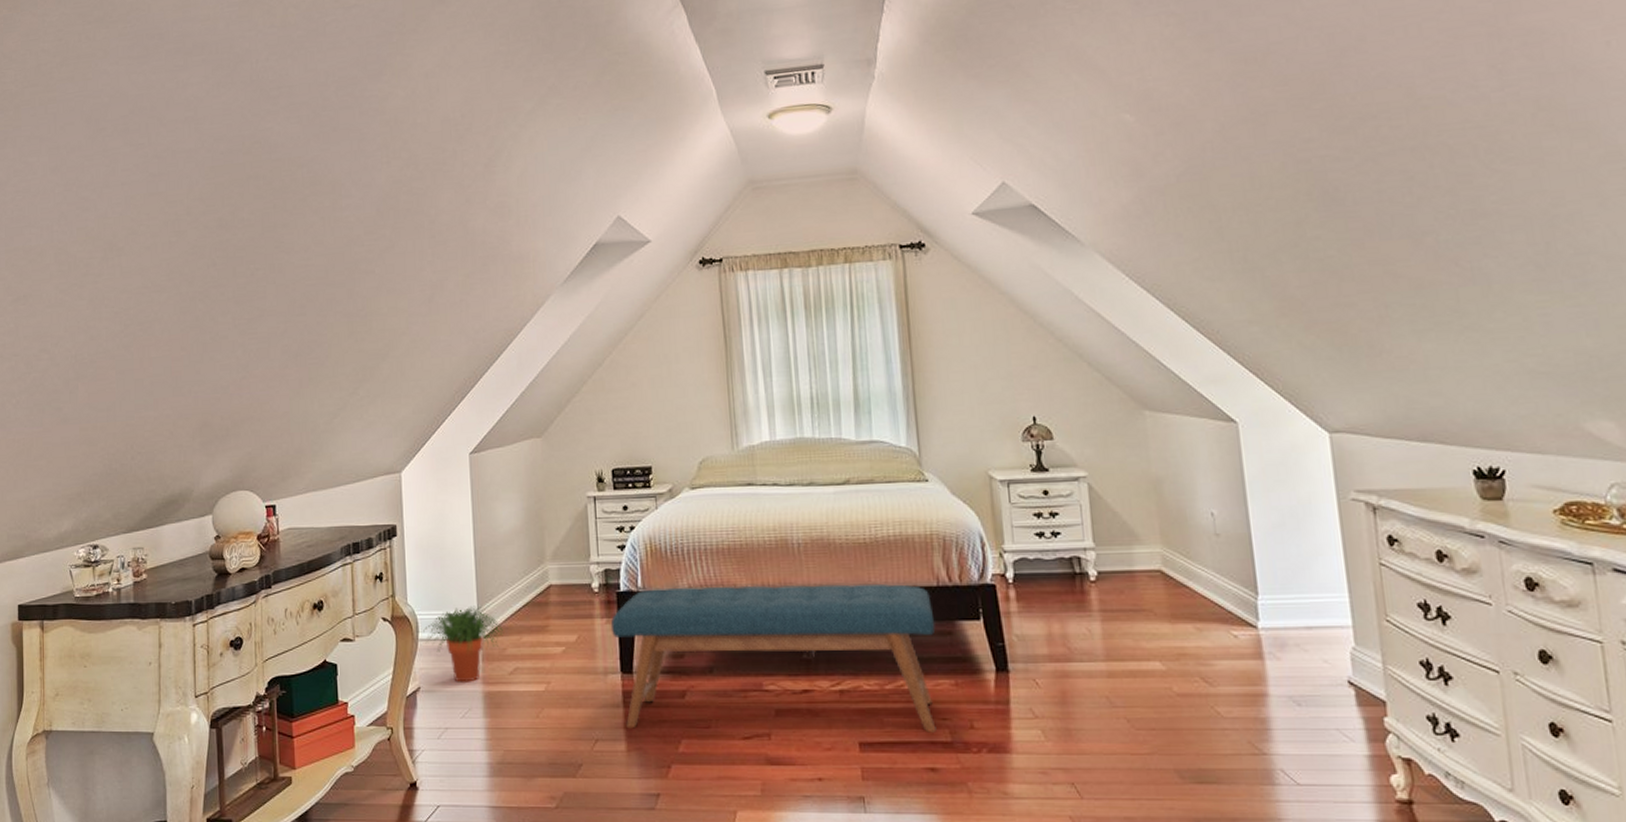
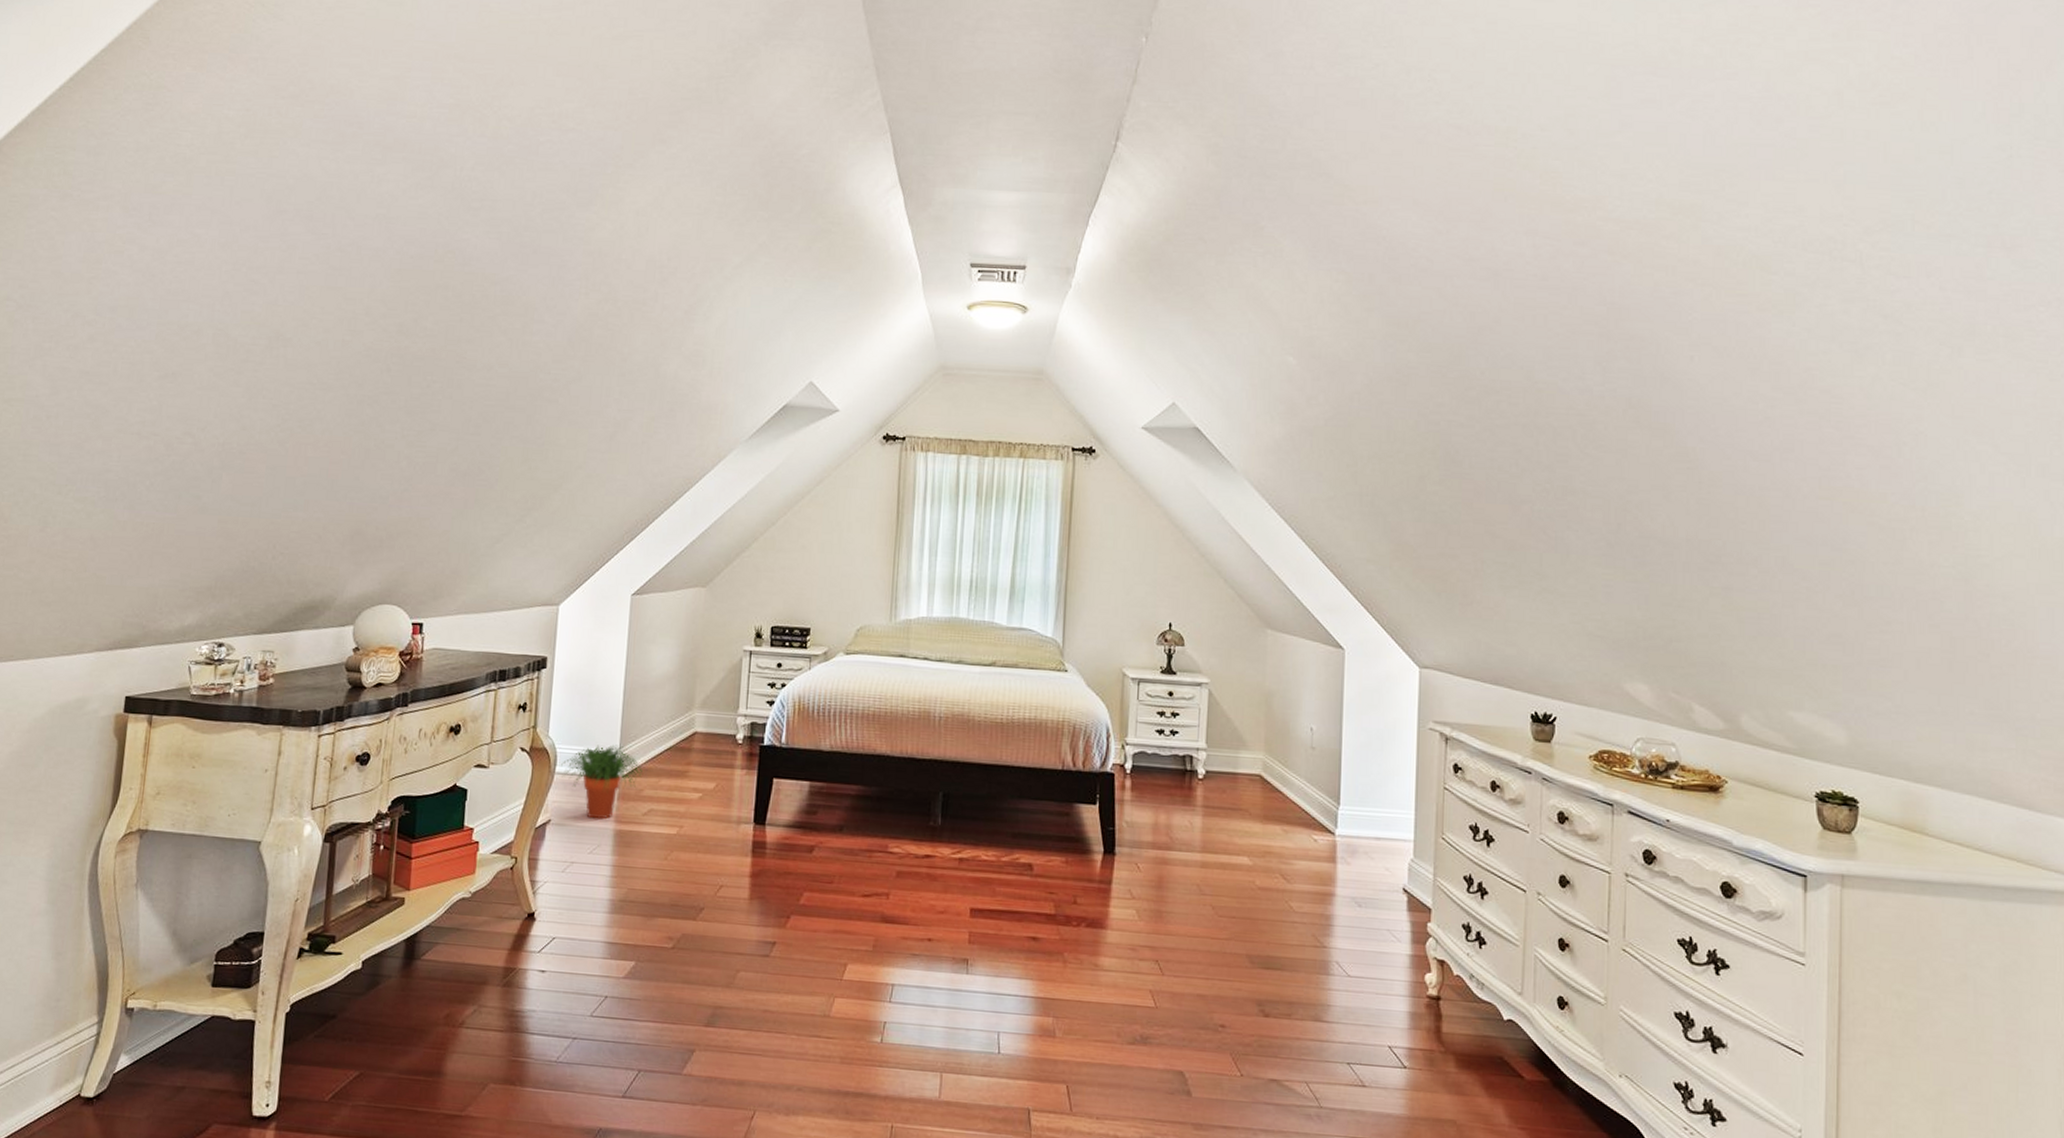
bench: present [610,584,937,733] -> none [749,746,1055,905]

